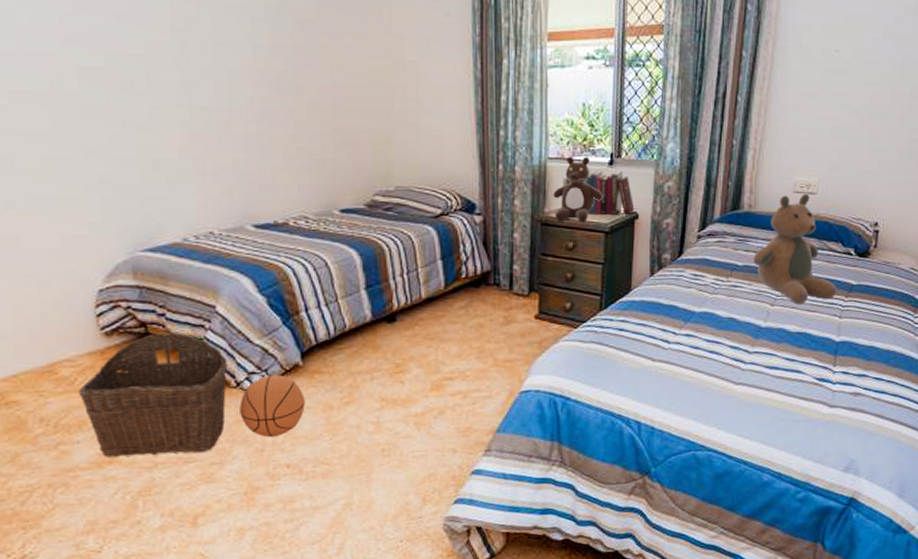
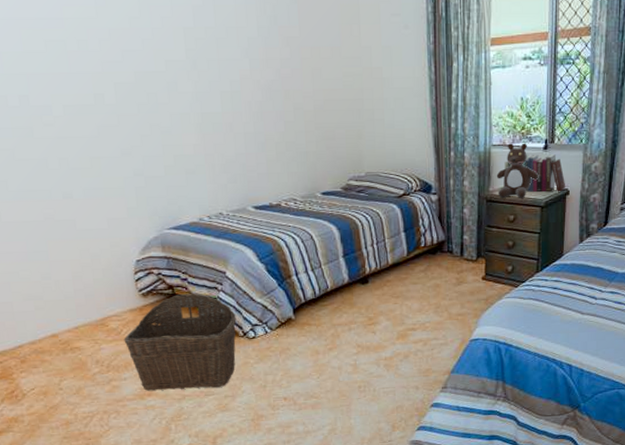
basketball: present [239,374,305,438] -> none [246,326,297,376]

